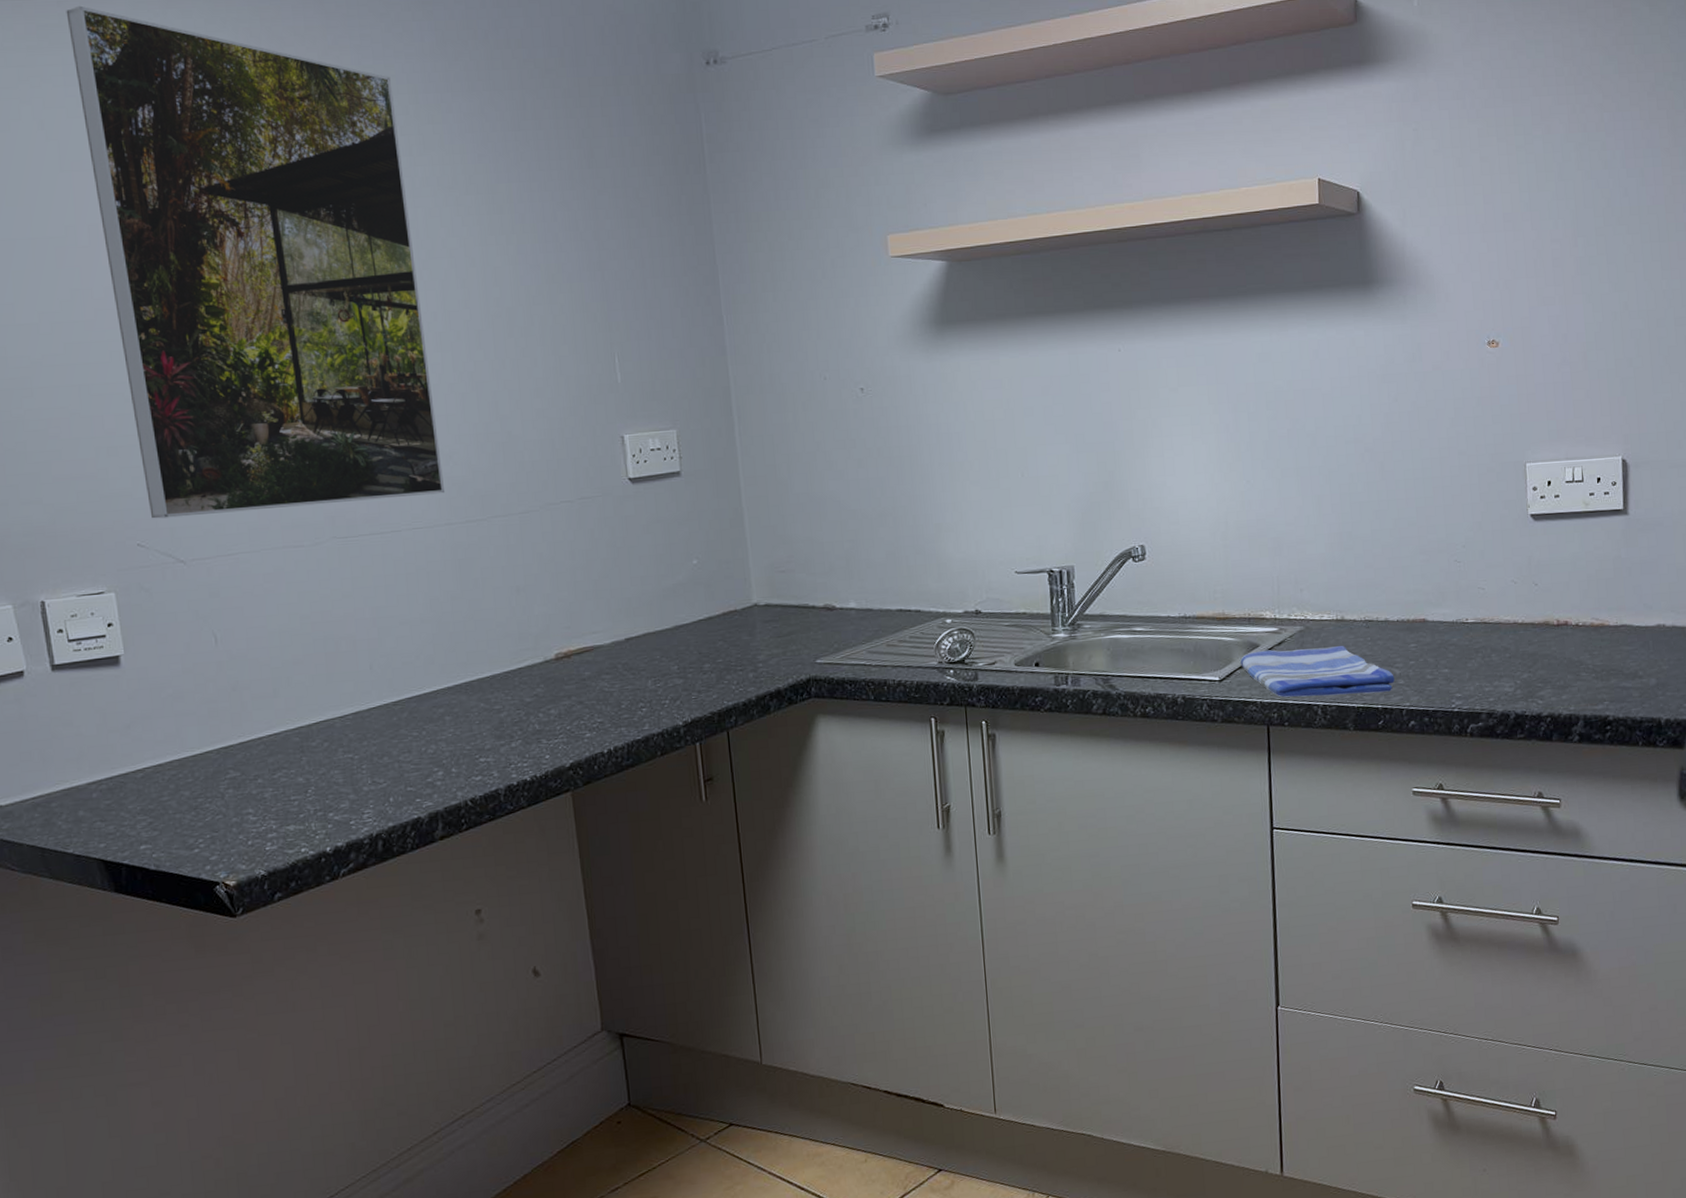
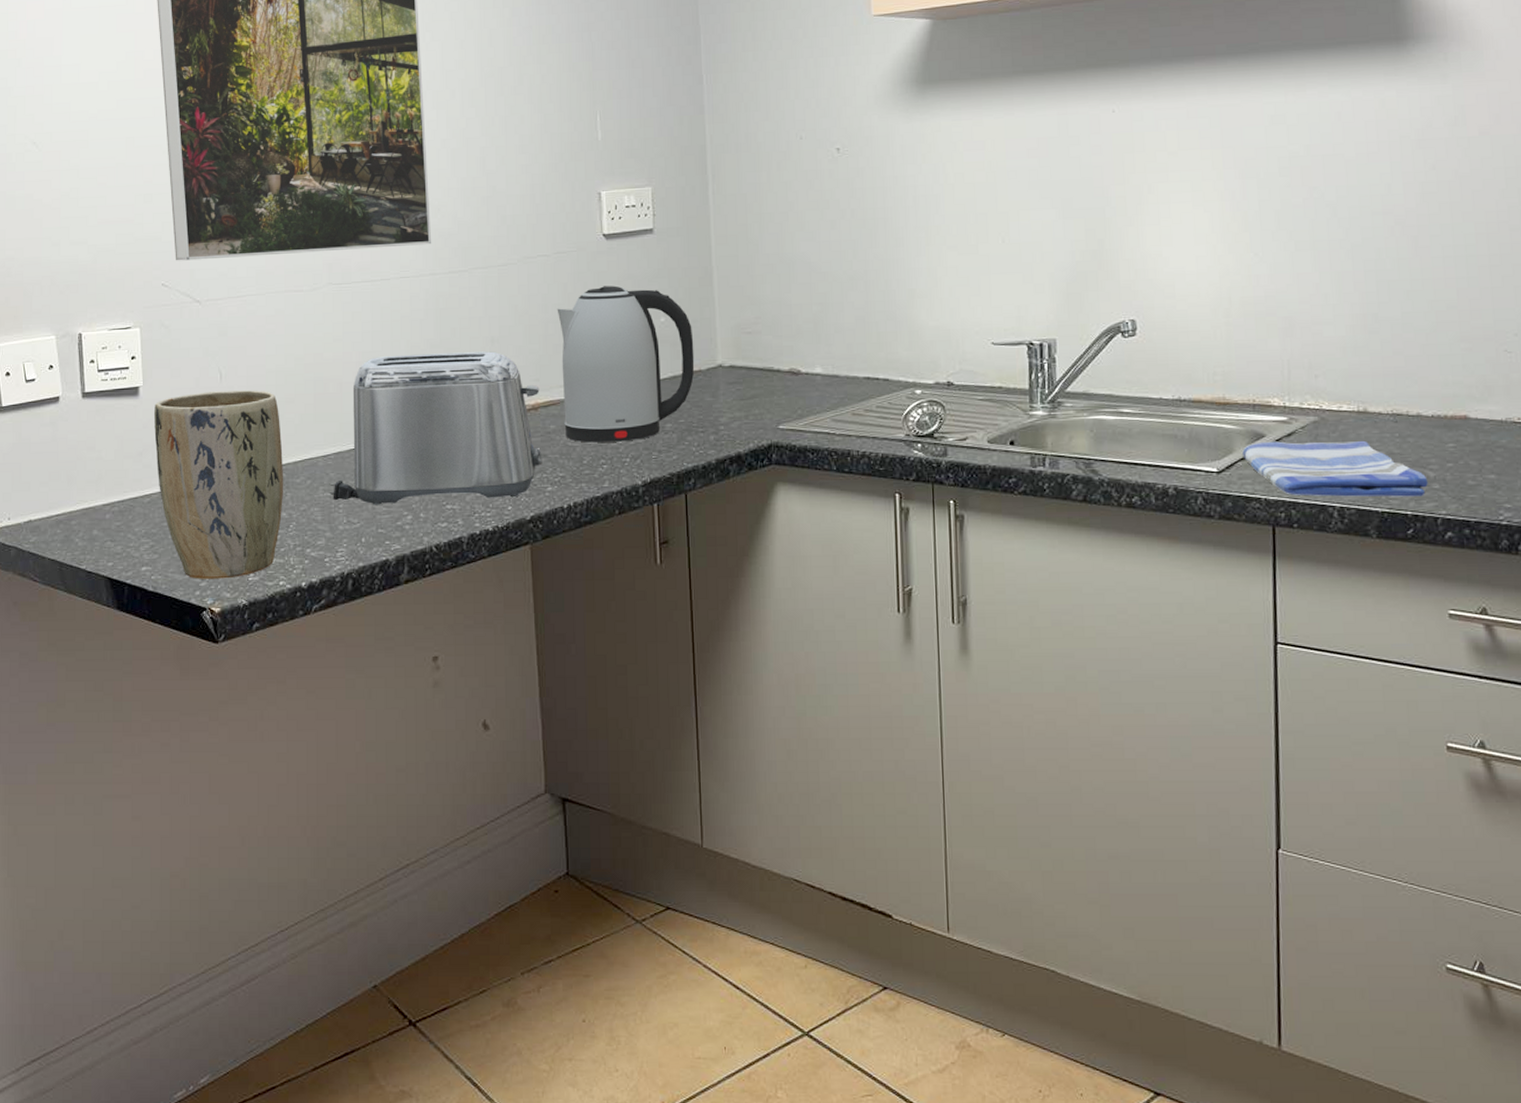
plant pot: none [140,652,299,854] -> present [154,390,284,579]
toaster: none [349,600,579,764] -> present [329,351,542,505]
kettle: none [584,529,730,687] -> present [557,285,695,443]

